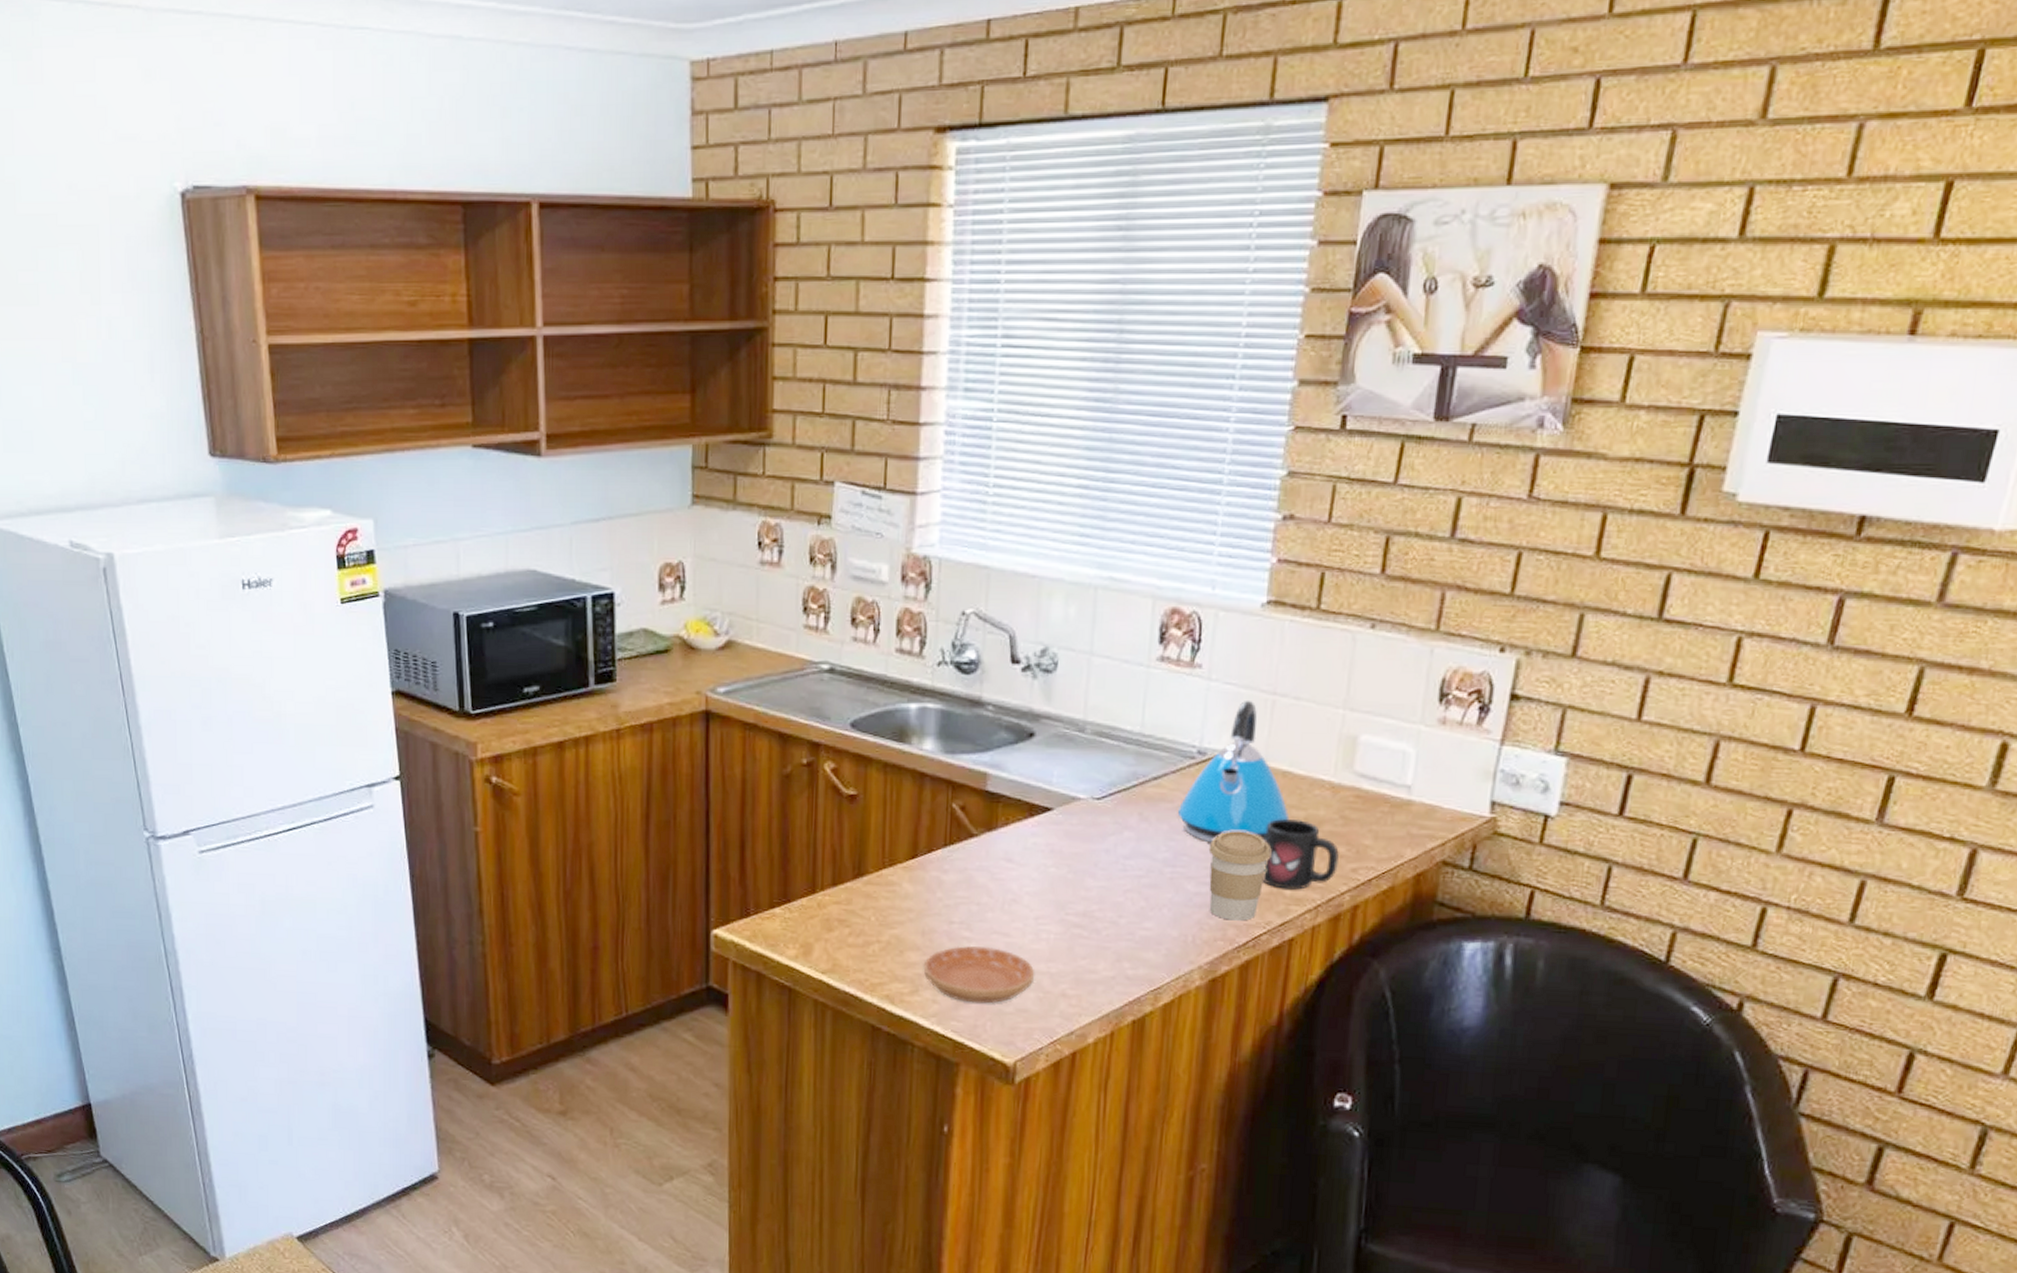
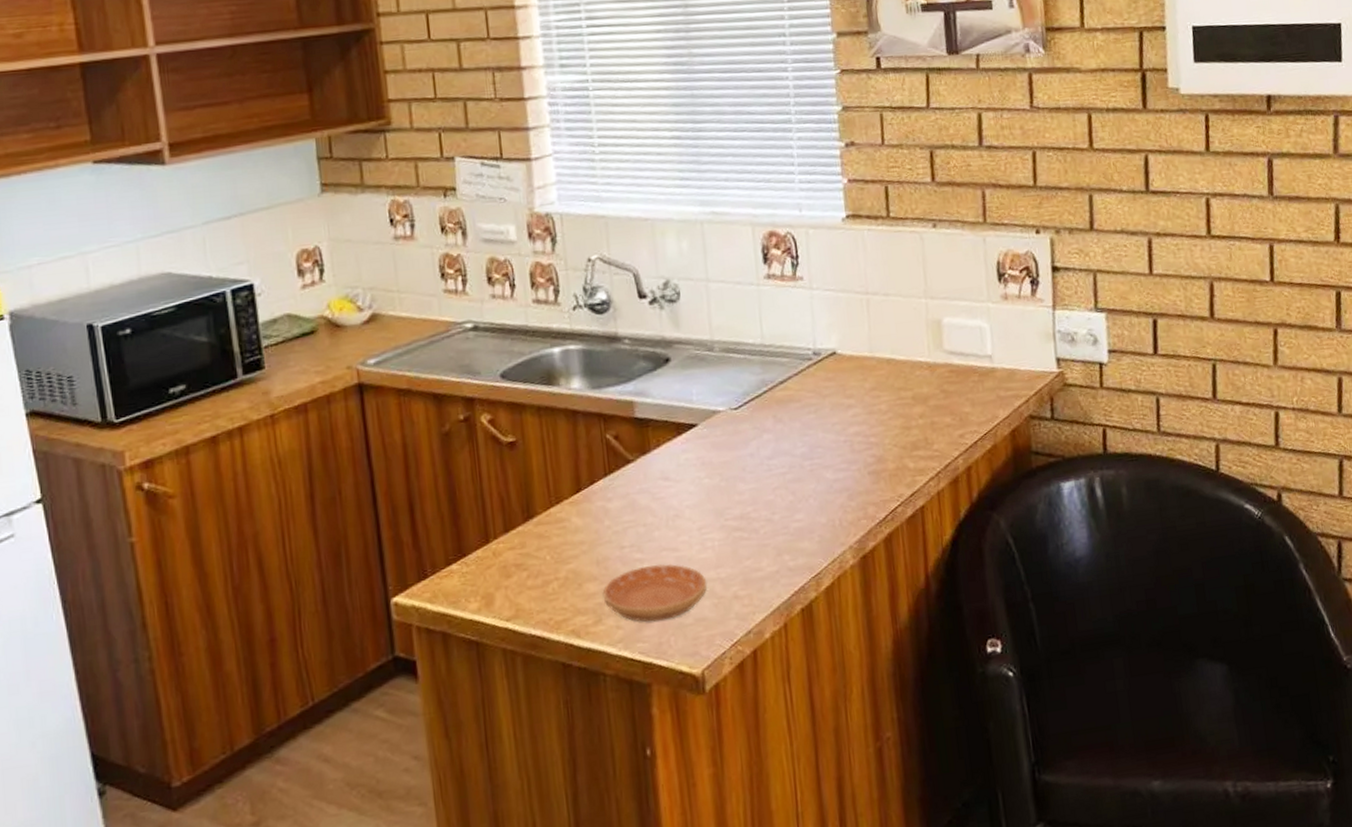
kettle: present [1177,701,1290,842] -> none [805,302,900,432]
coffee cup: present [1208,831,1271,921] -> none [838,417,891,500]
mug: present [1262,819,1339,890] -> none [882,399,948,463]

